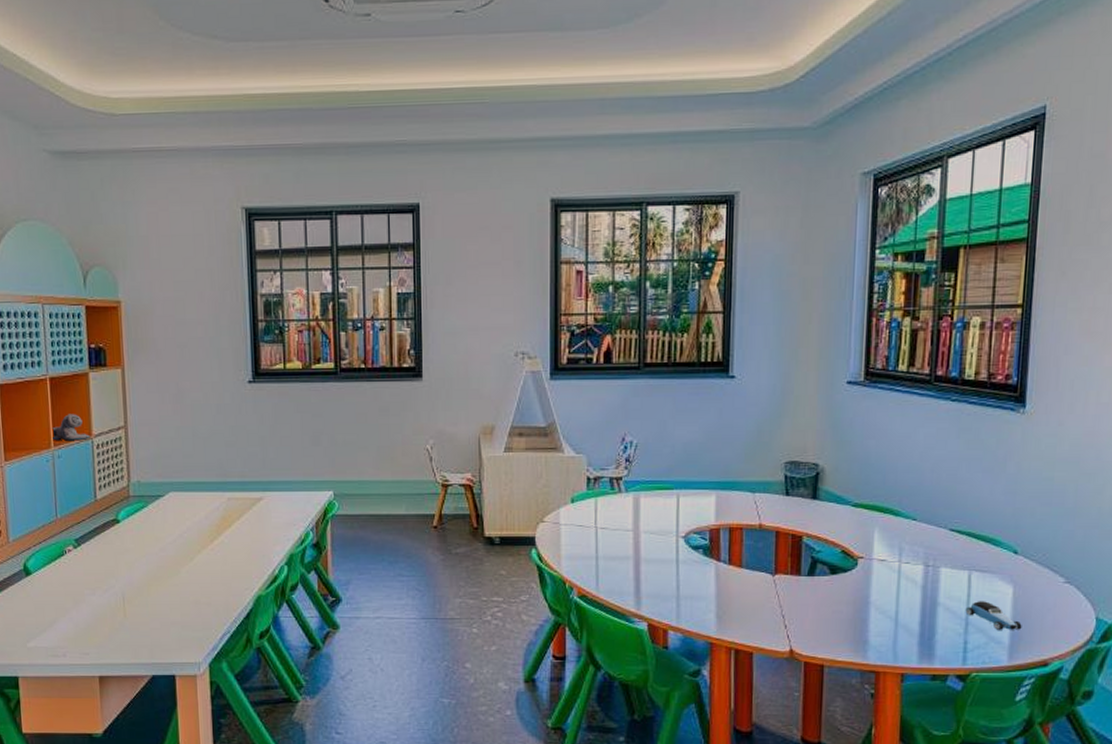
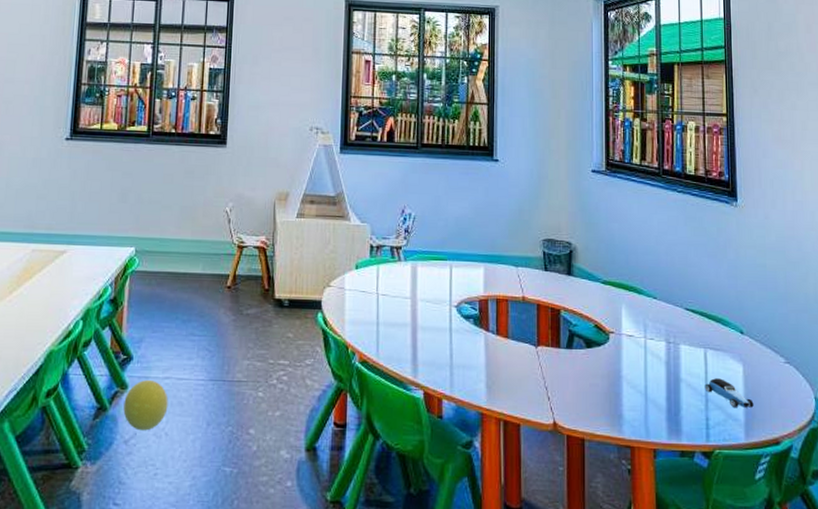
ball: none [337,619,381,667] -> present [123,379,168,431]

